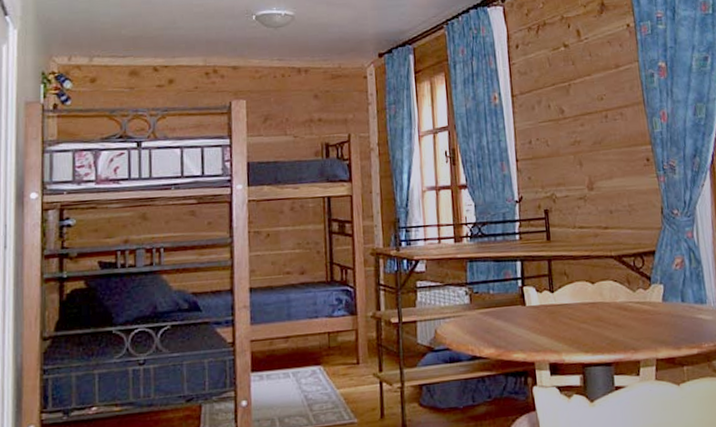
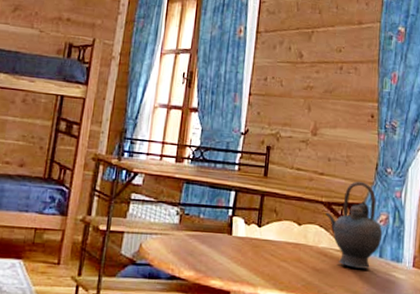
teapot: none [617,228,681,318] -> present [325,181,383,269]

